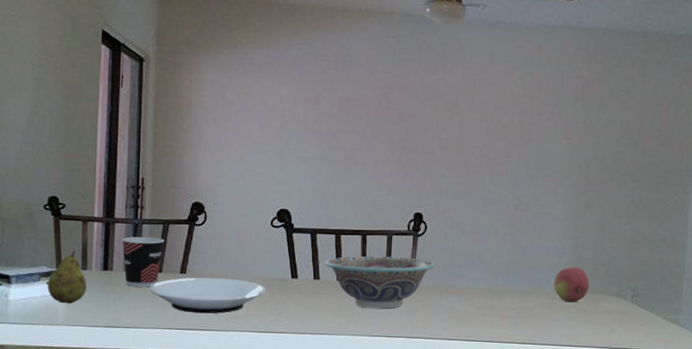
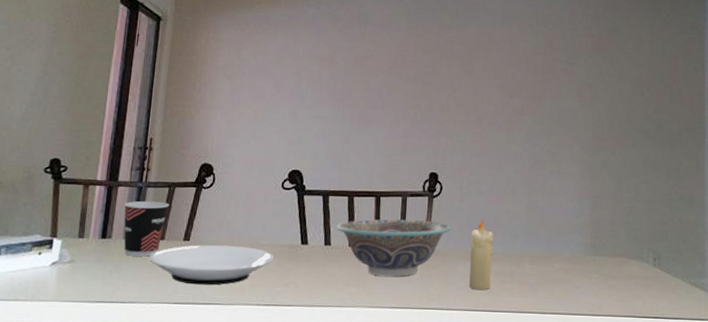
fruit: present [47,250,87,304] -> none [39,216,82,277]
candle: none [452,258,476,322] -> present [469,220,494,291]
fruit: present [554,266,590,303] -> none [574,228,610,267]

